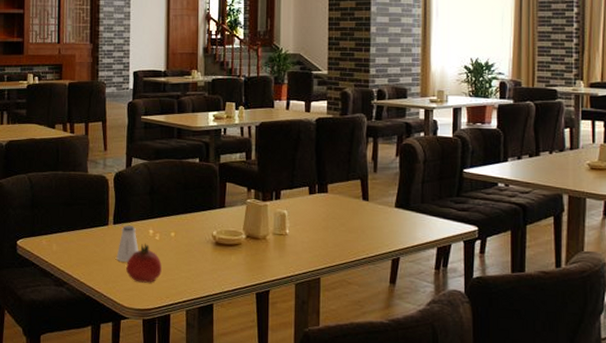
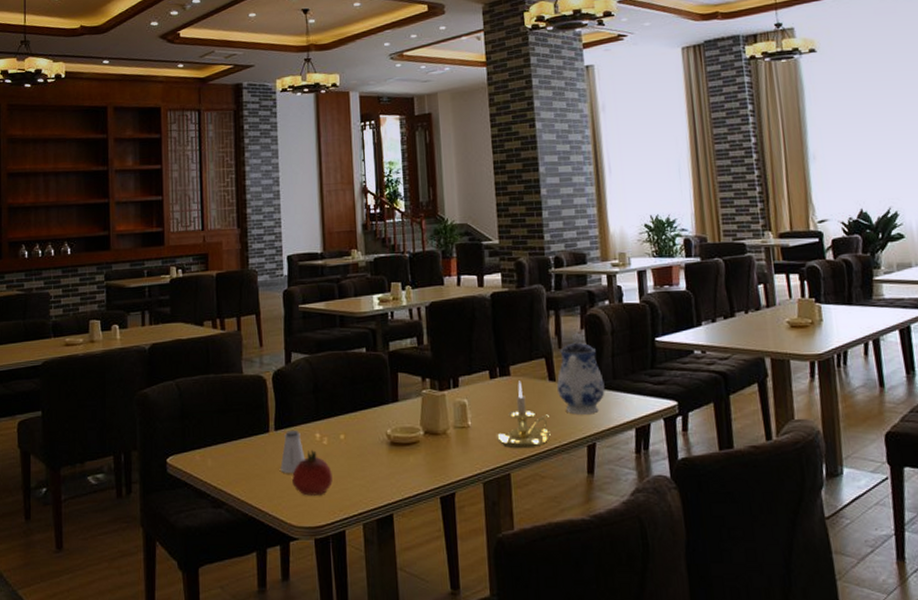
candle holder: none [310,198,361,258] -> present [496,380,551,449]
teapot: none [370,159,413,232] -> present [557,333,605,415]

